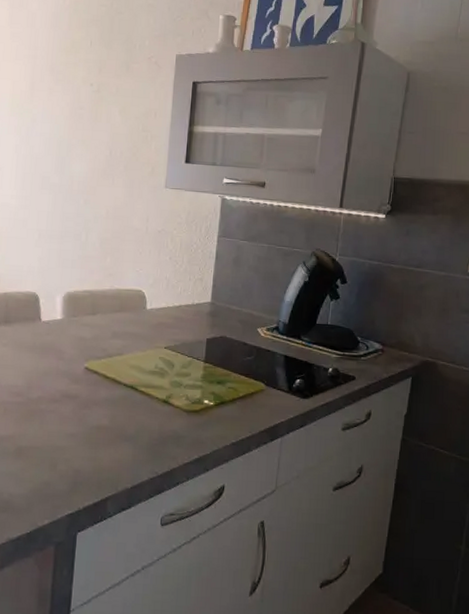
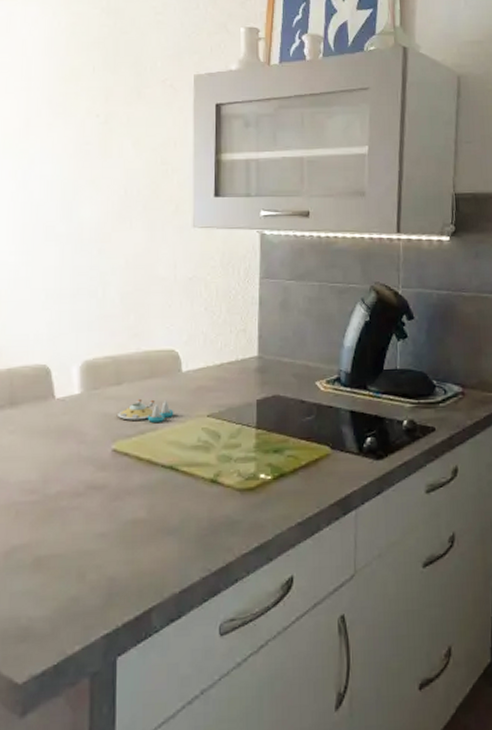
salt and pepper shaker set: none [91,328,138,349] -> present [118,398,174,422]

